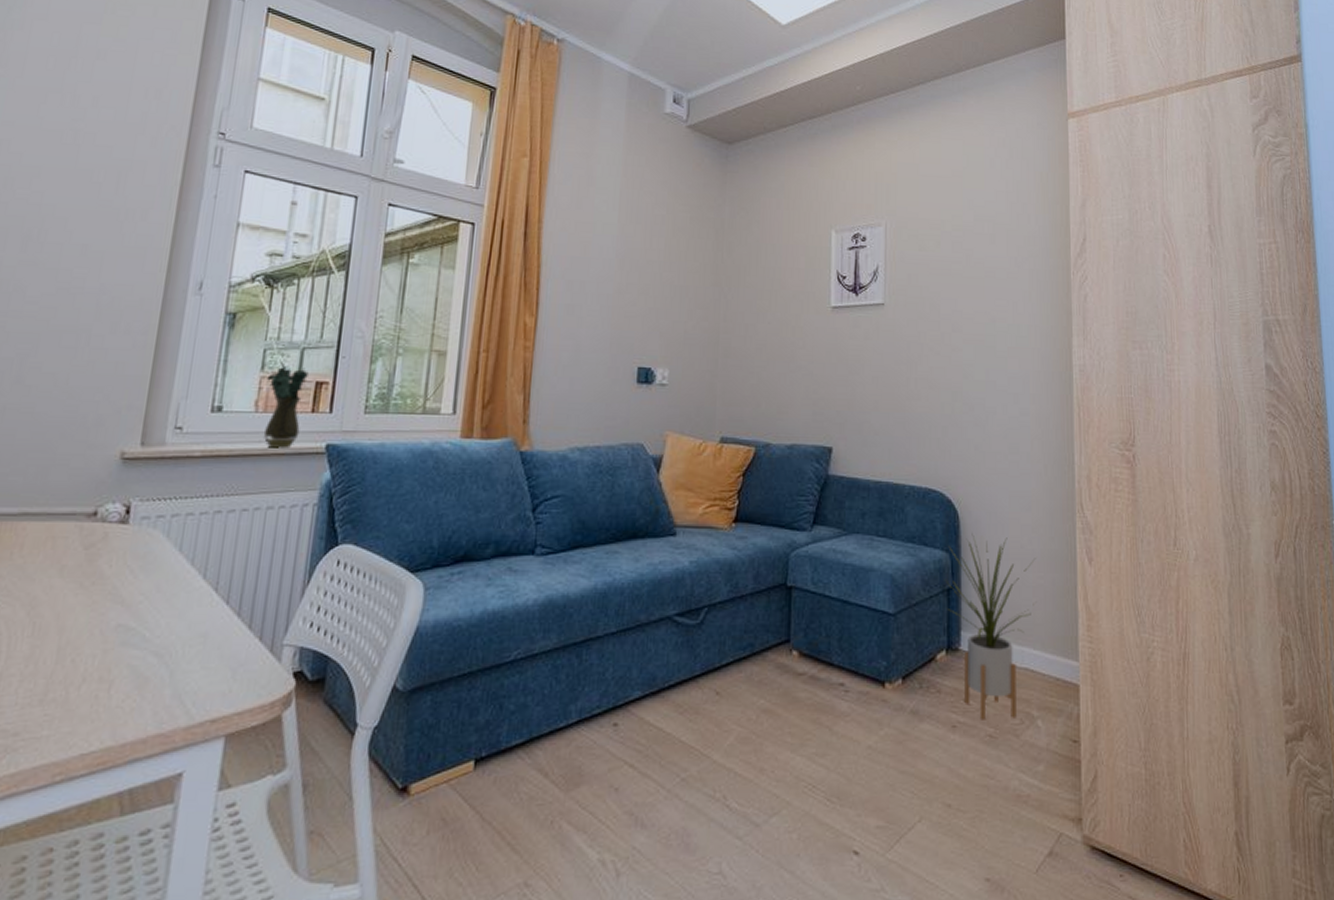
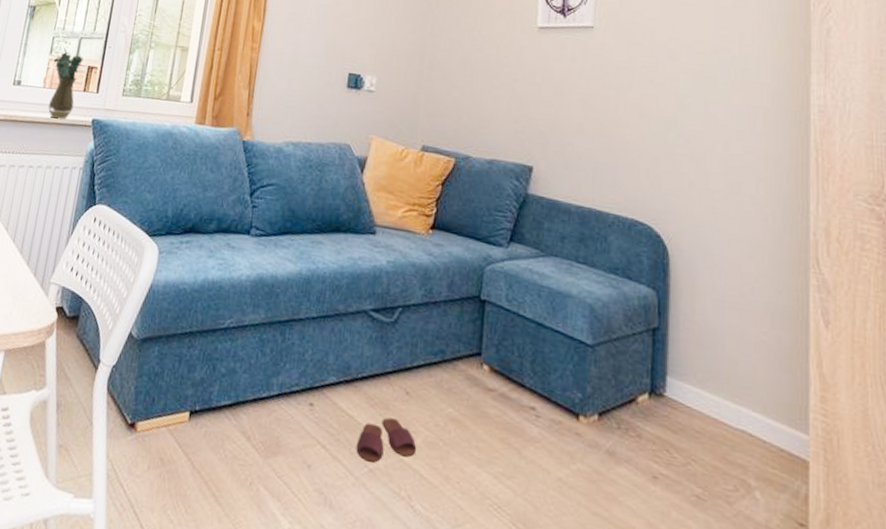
slippers: none [666,720,729,771] -> present [356,417,416,463]
house plant: present [945,532,1036,720] -> none [651,272,759,484]

